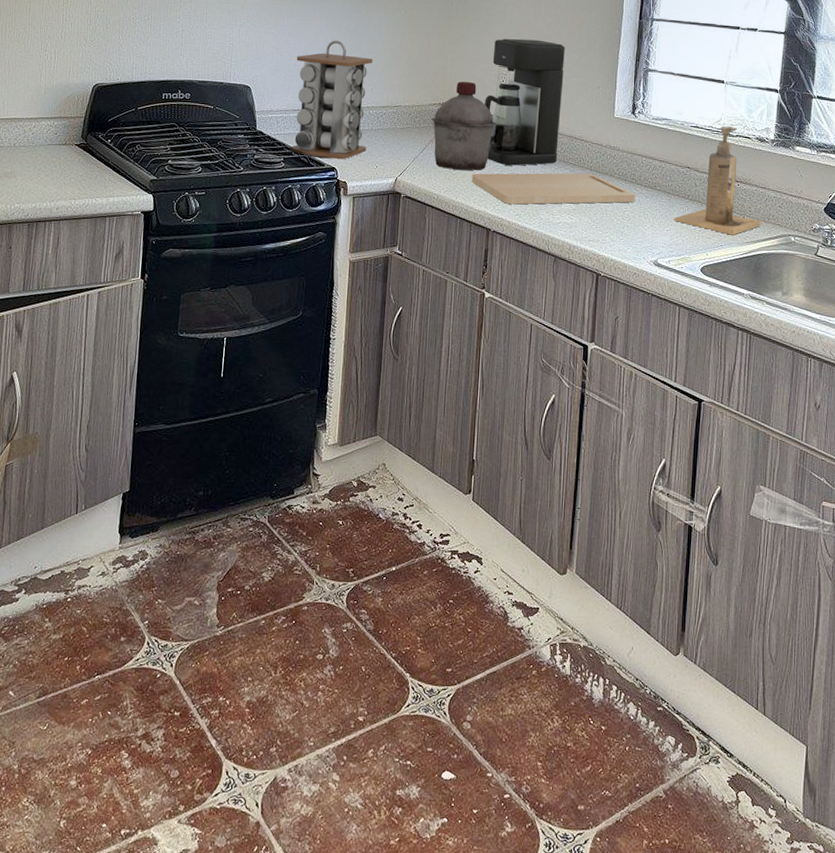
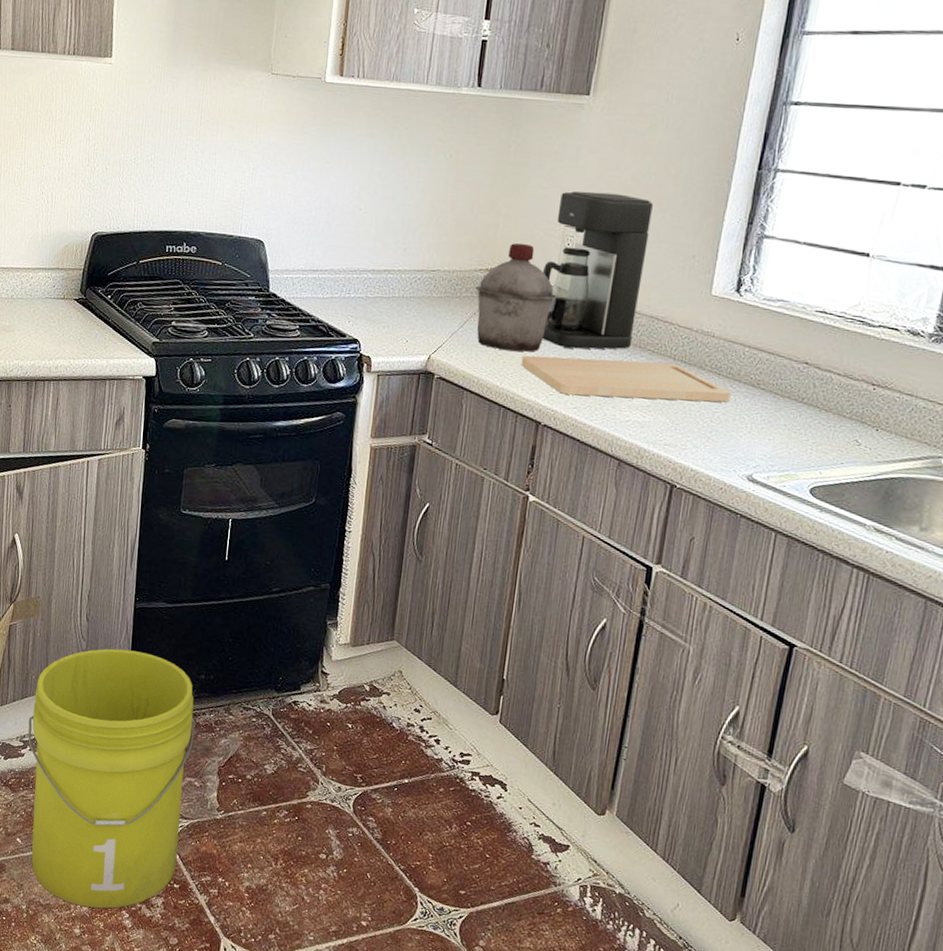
bucket: none [22,475,195,754] -> present [27,648,196,909]
spice rack: present [290,40,373,160] -> none [307,188,409,331]
soap dispenser: present [673,126,762,235] -> none [779,313,903,452]

